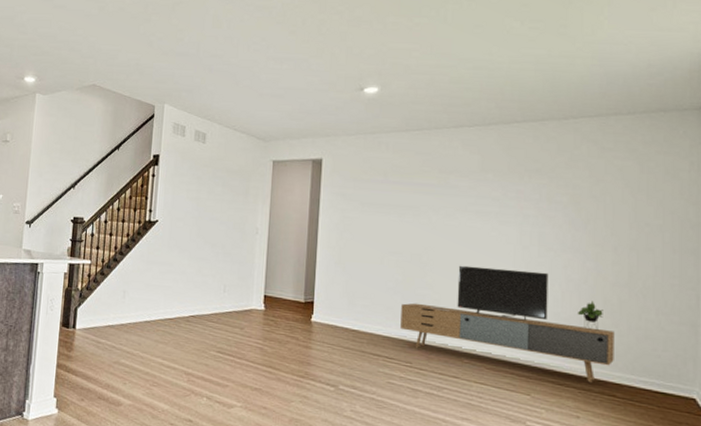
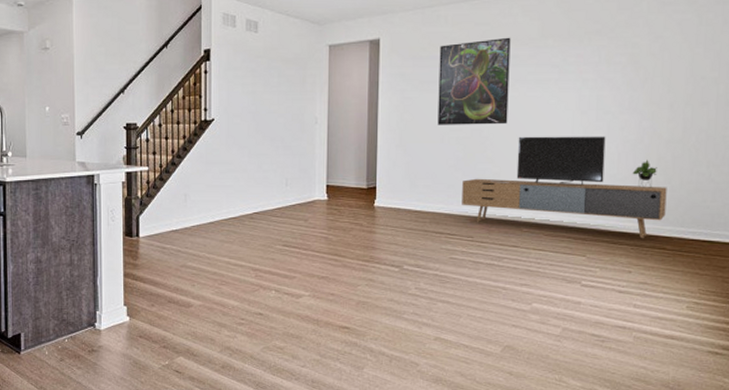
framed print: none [377,168,451,252] -> present [437,37,511,125]

